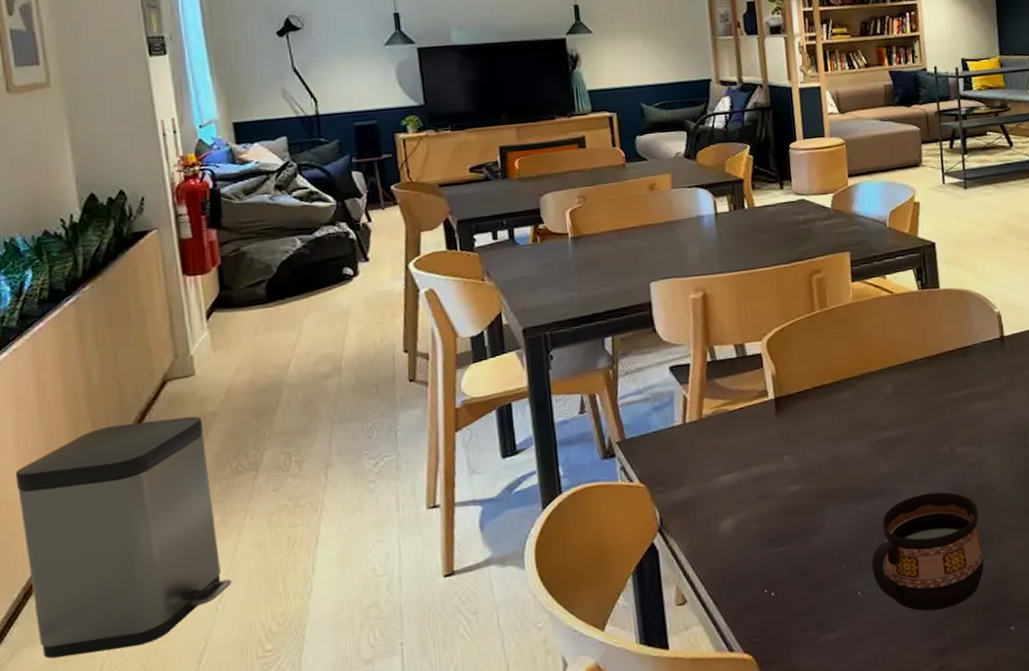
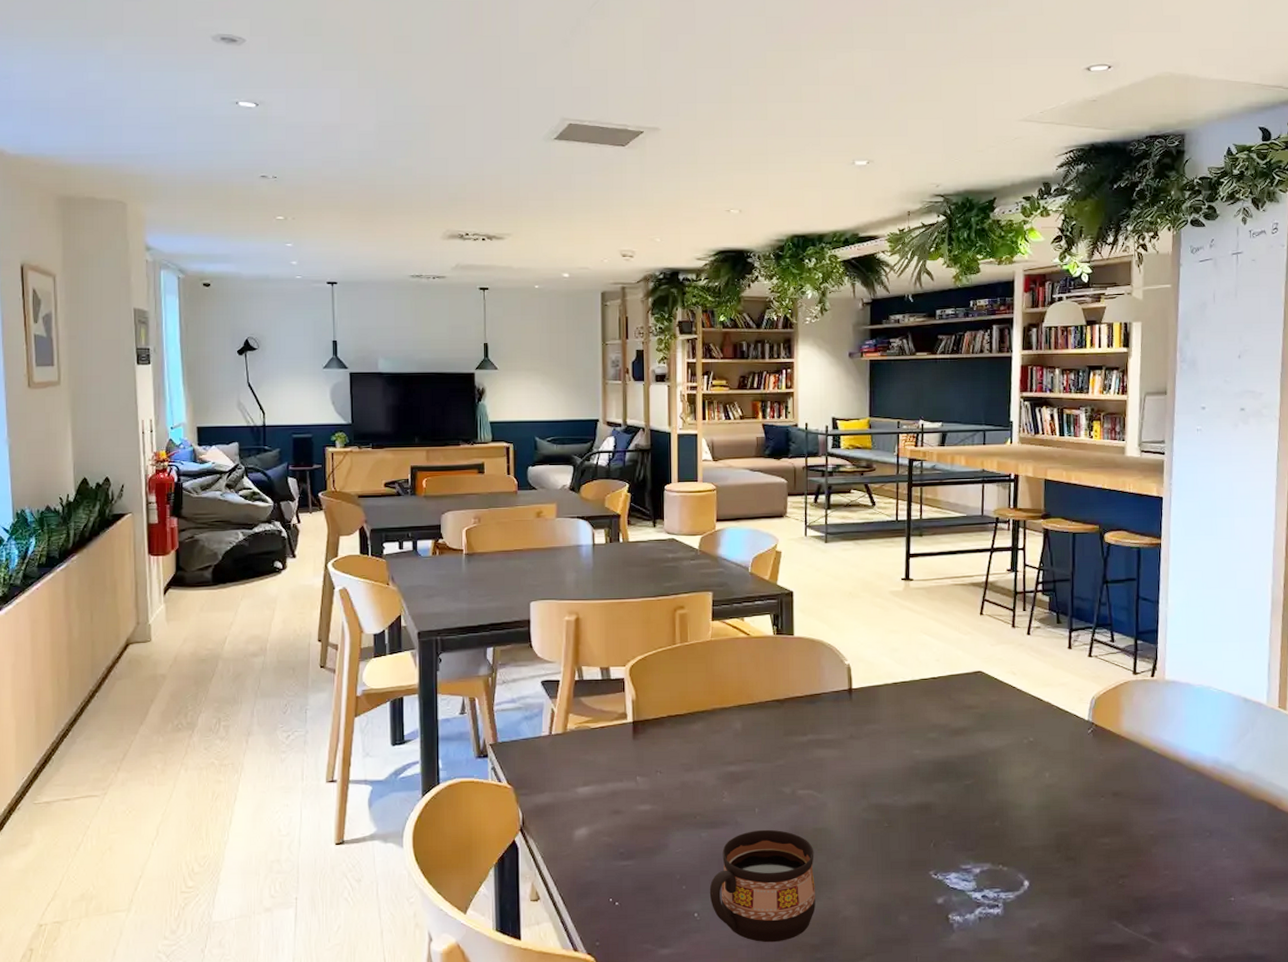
pedal bin: present [15,416,232,659] -> none [10,676,166,868]

